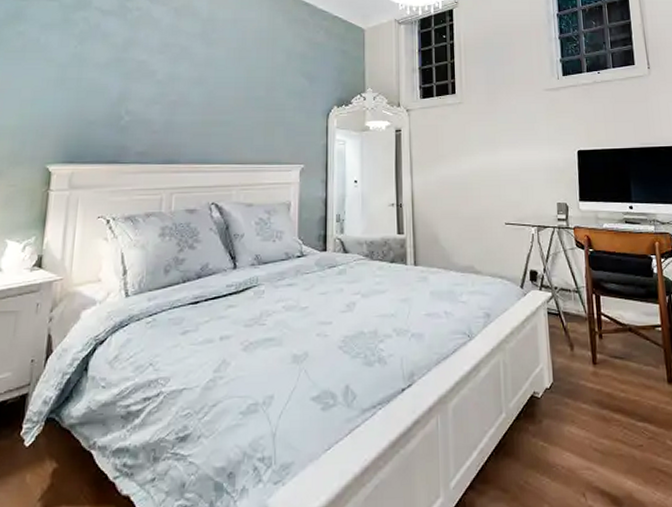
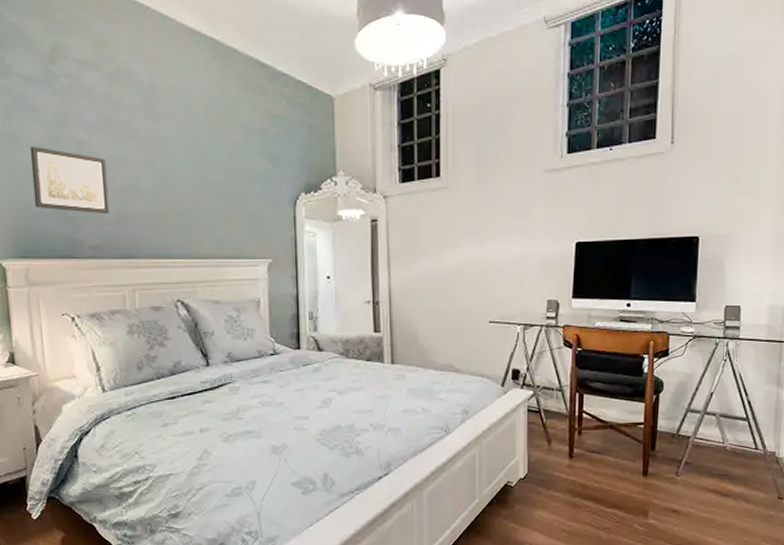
wall art: none [91,65,162,124] -> present [30,146,110,215]

